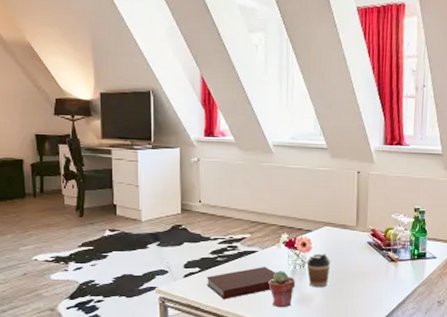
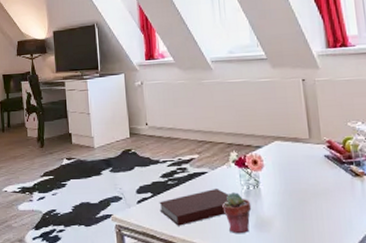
coffee cup: present [306,253,331,288] -> none [260,171,287,210]

